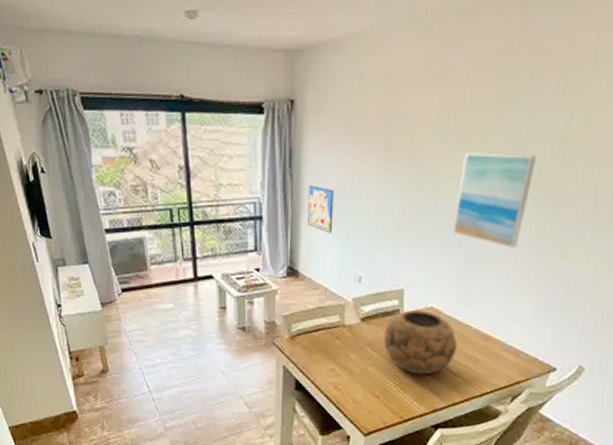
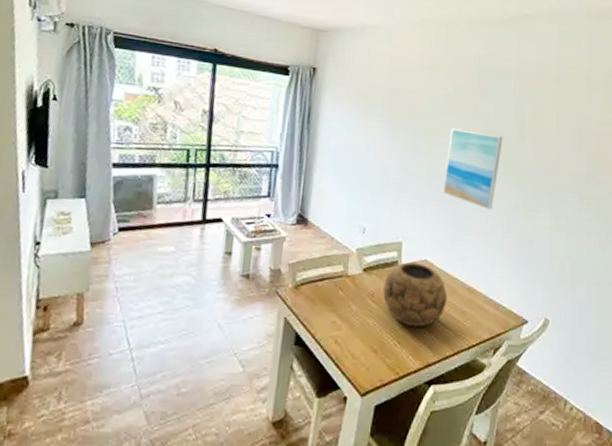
wall art: present [308,186,334,234] -> none [320,141,345,186]

